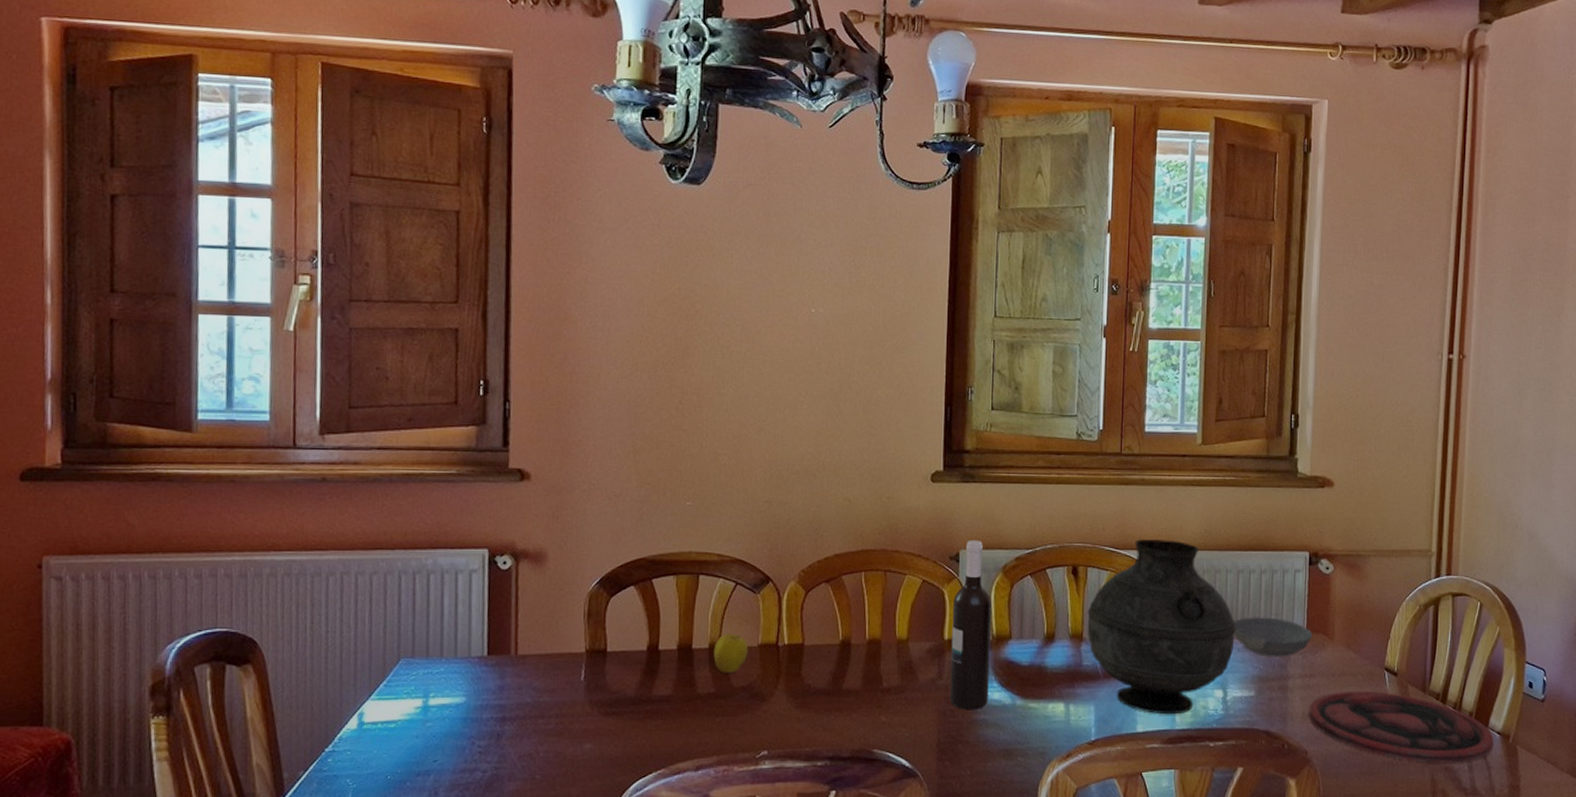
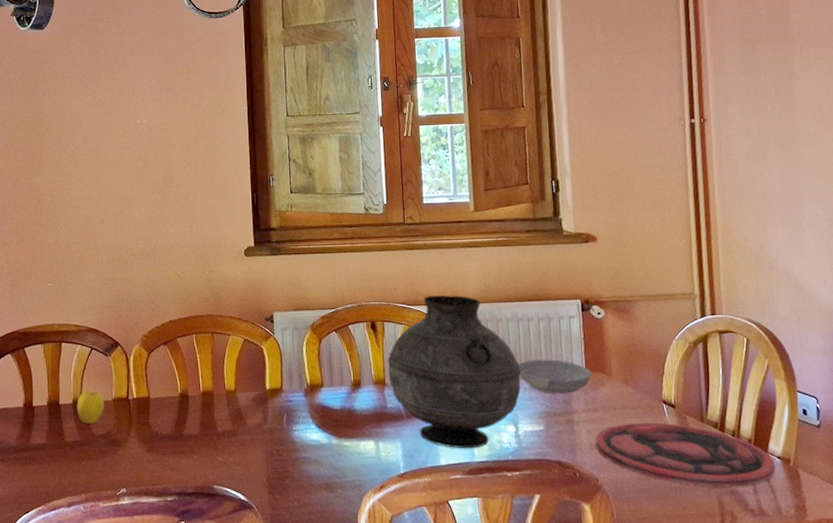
wine bottle: present [949,539,992,709] -> none [271,303,308,449]

